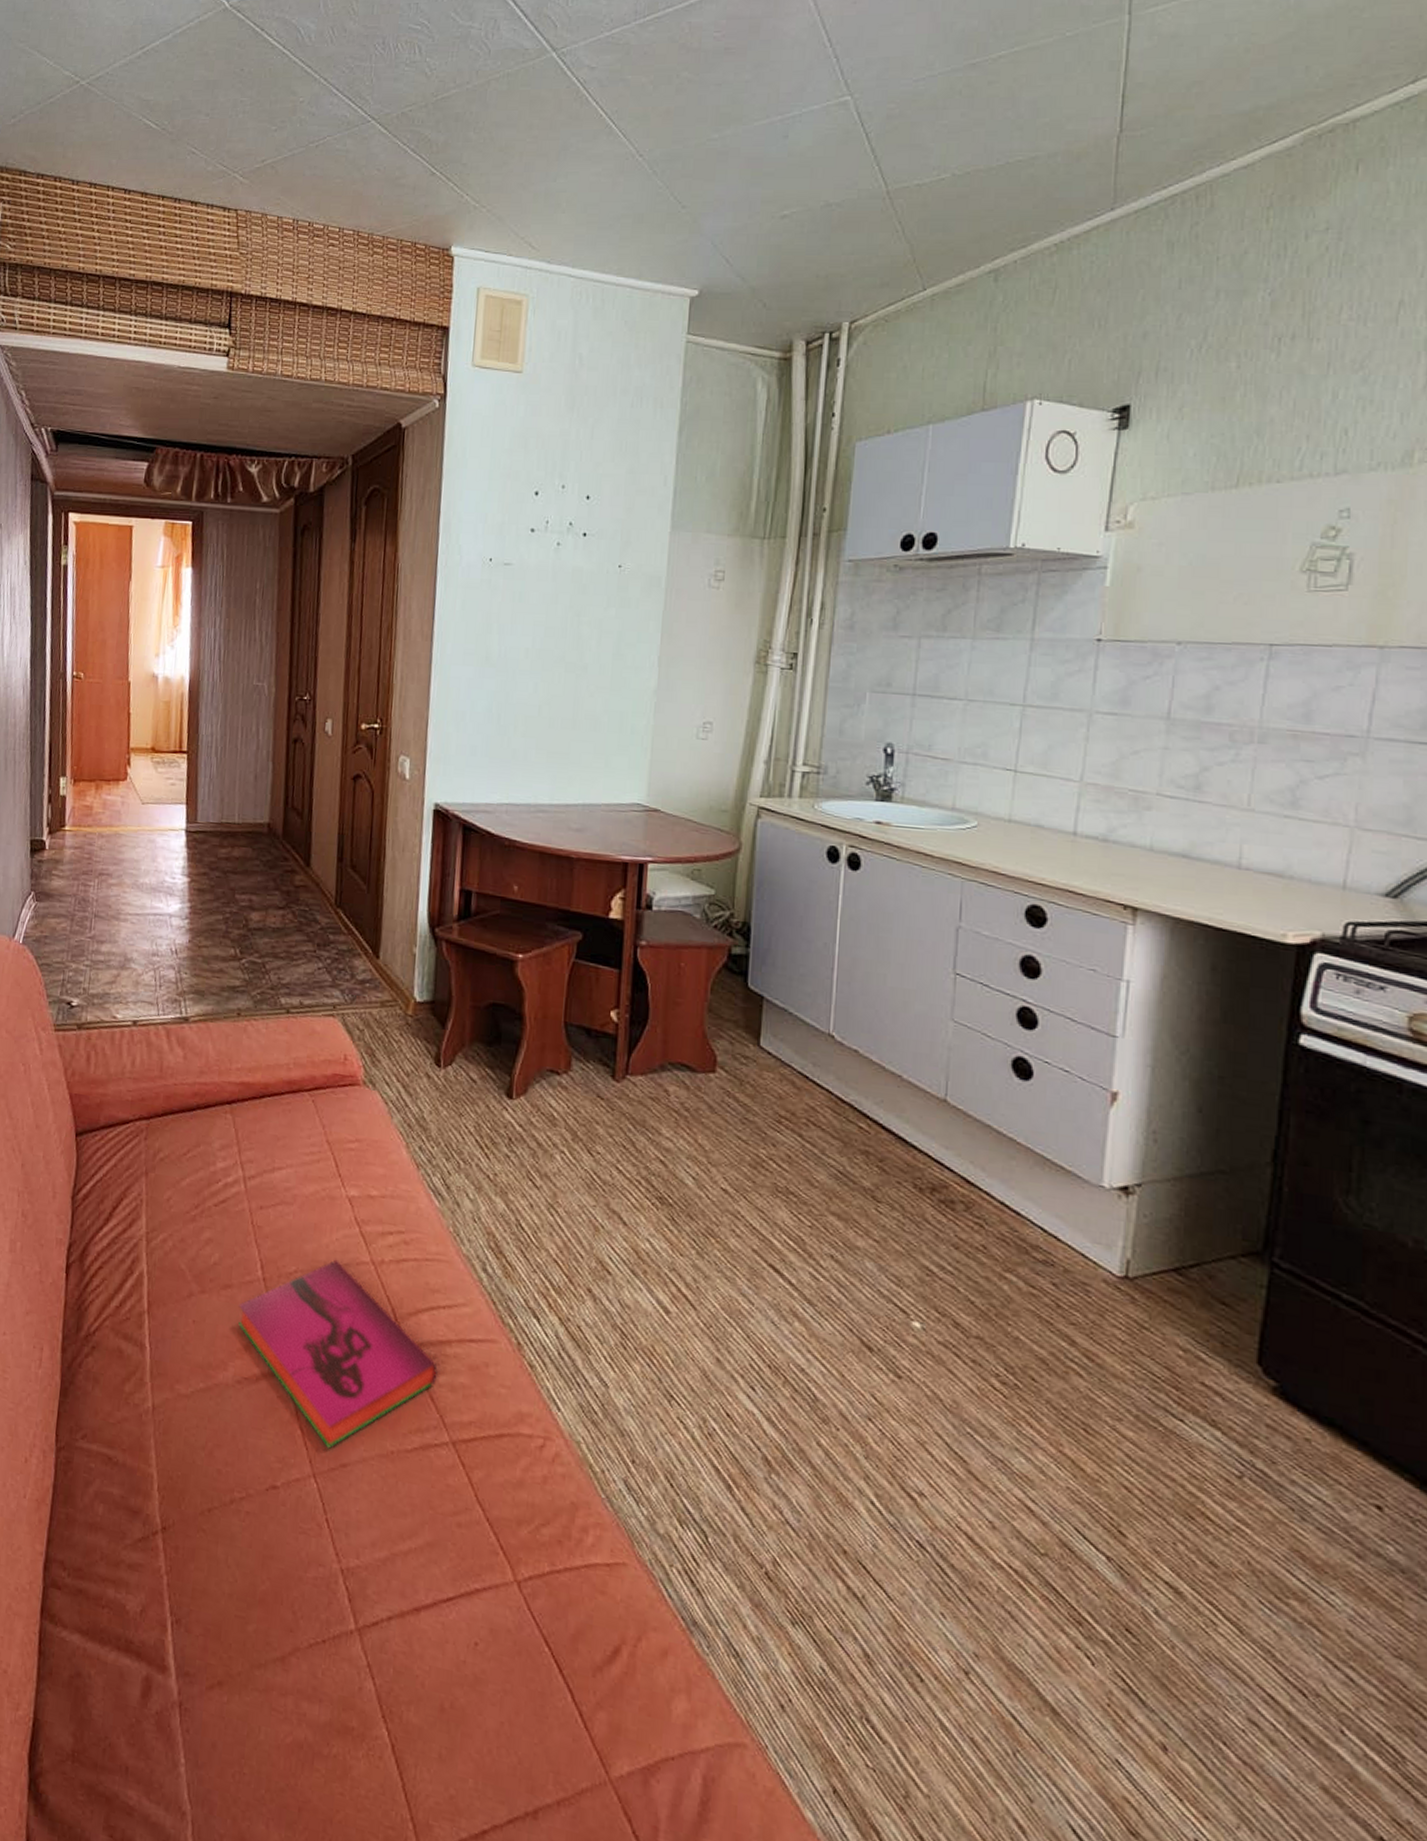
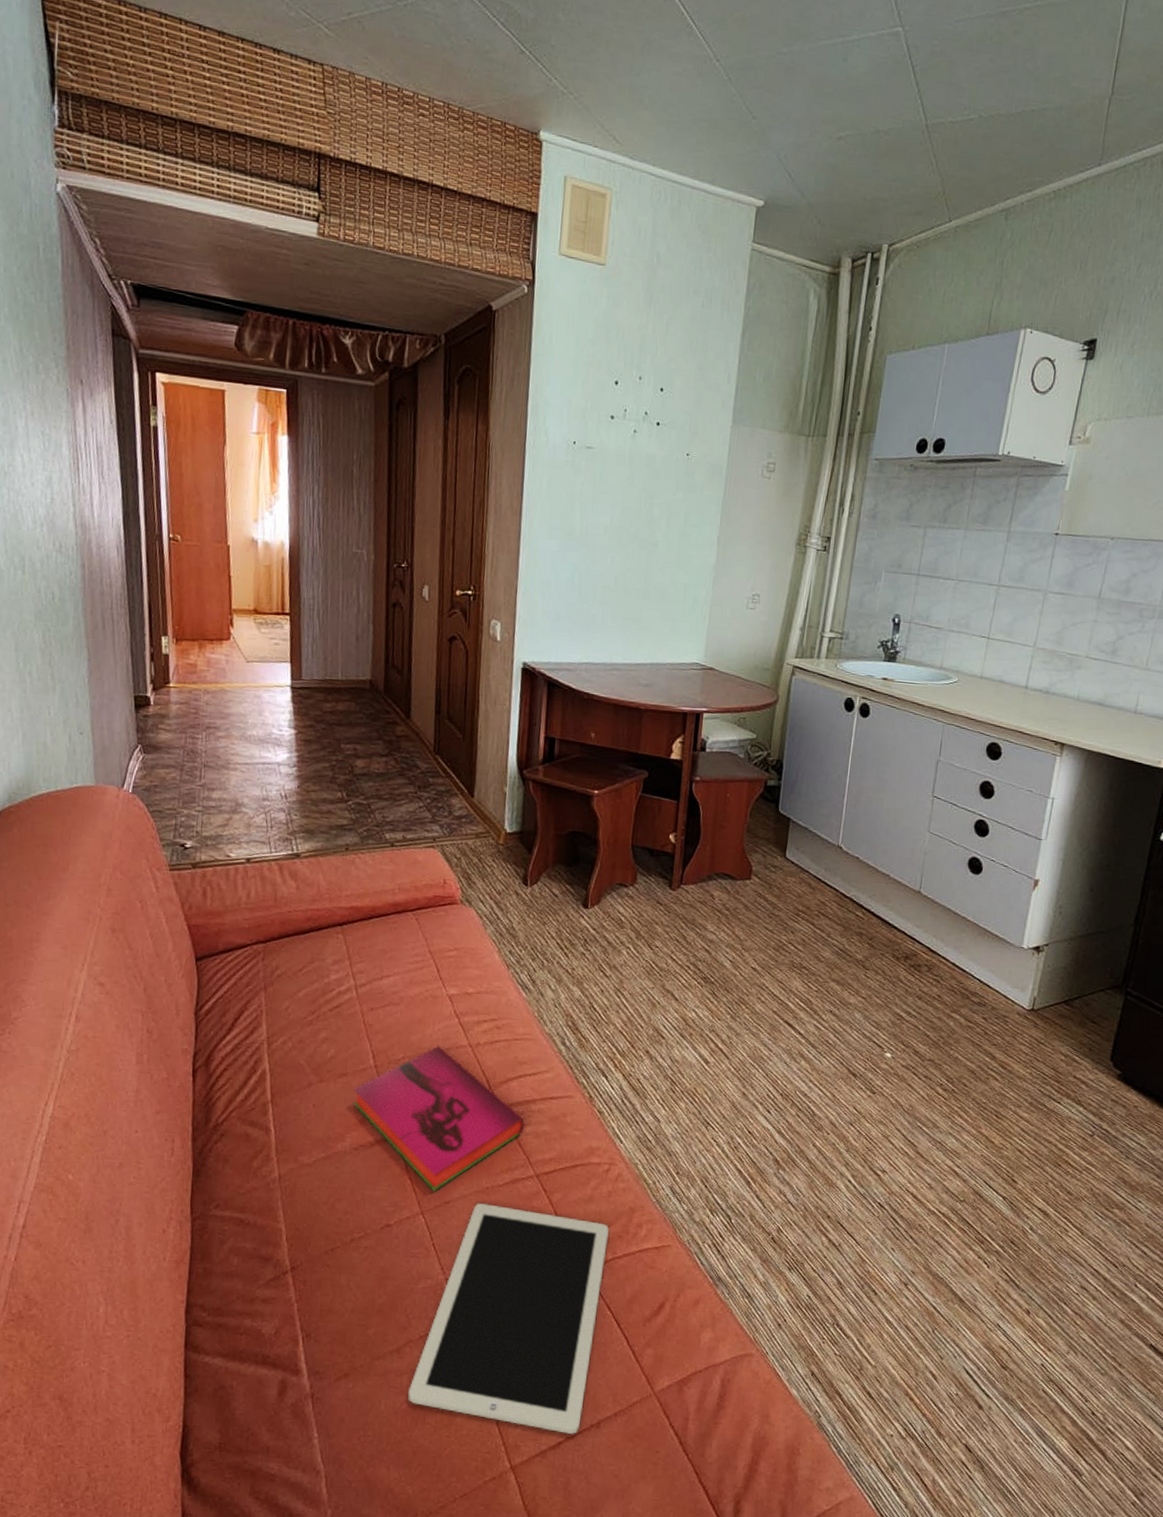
tablet: none [293,1470,545,1822] -> present [407,1202,609,1434]

